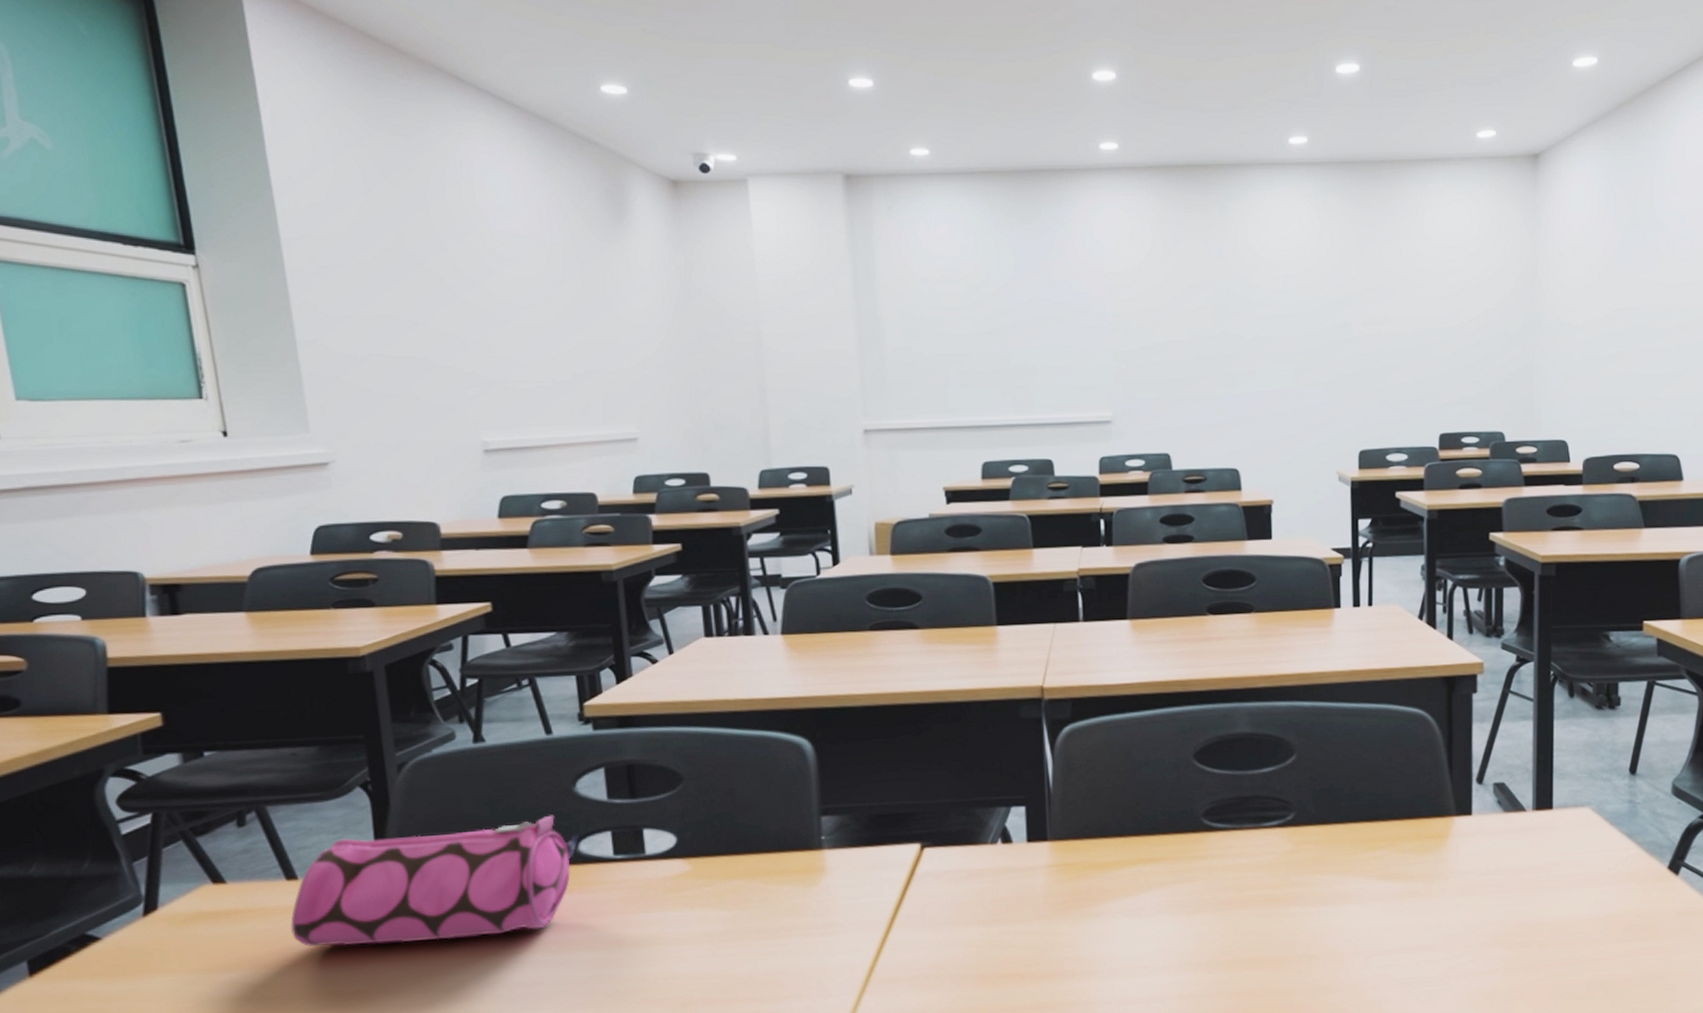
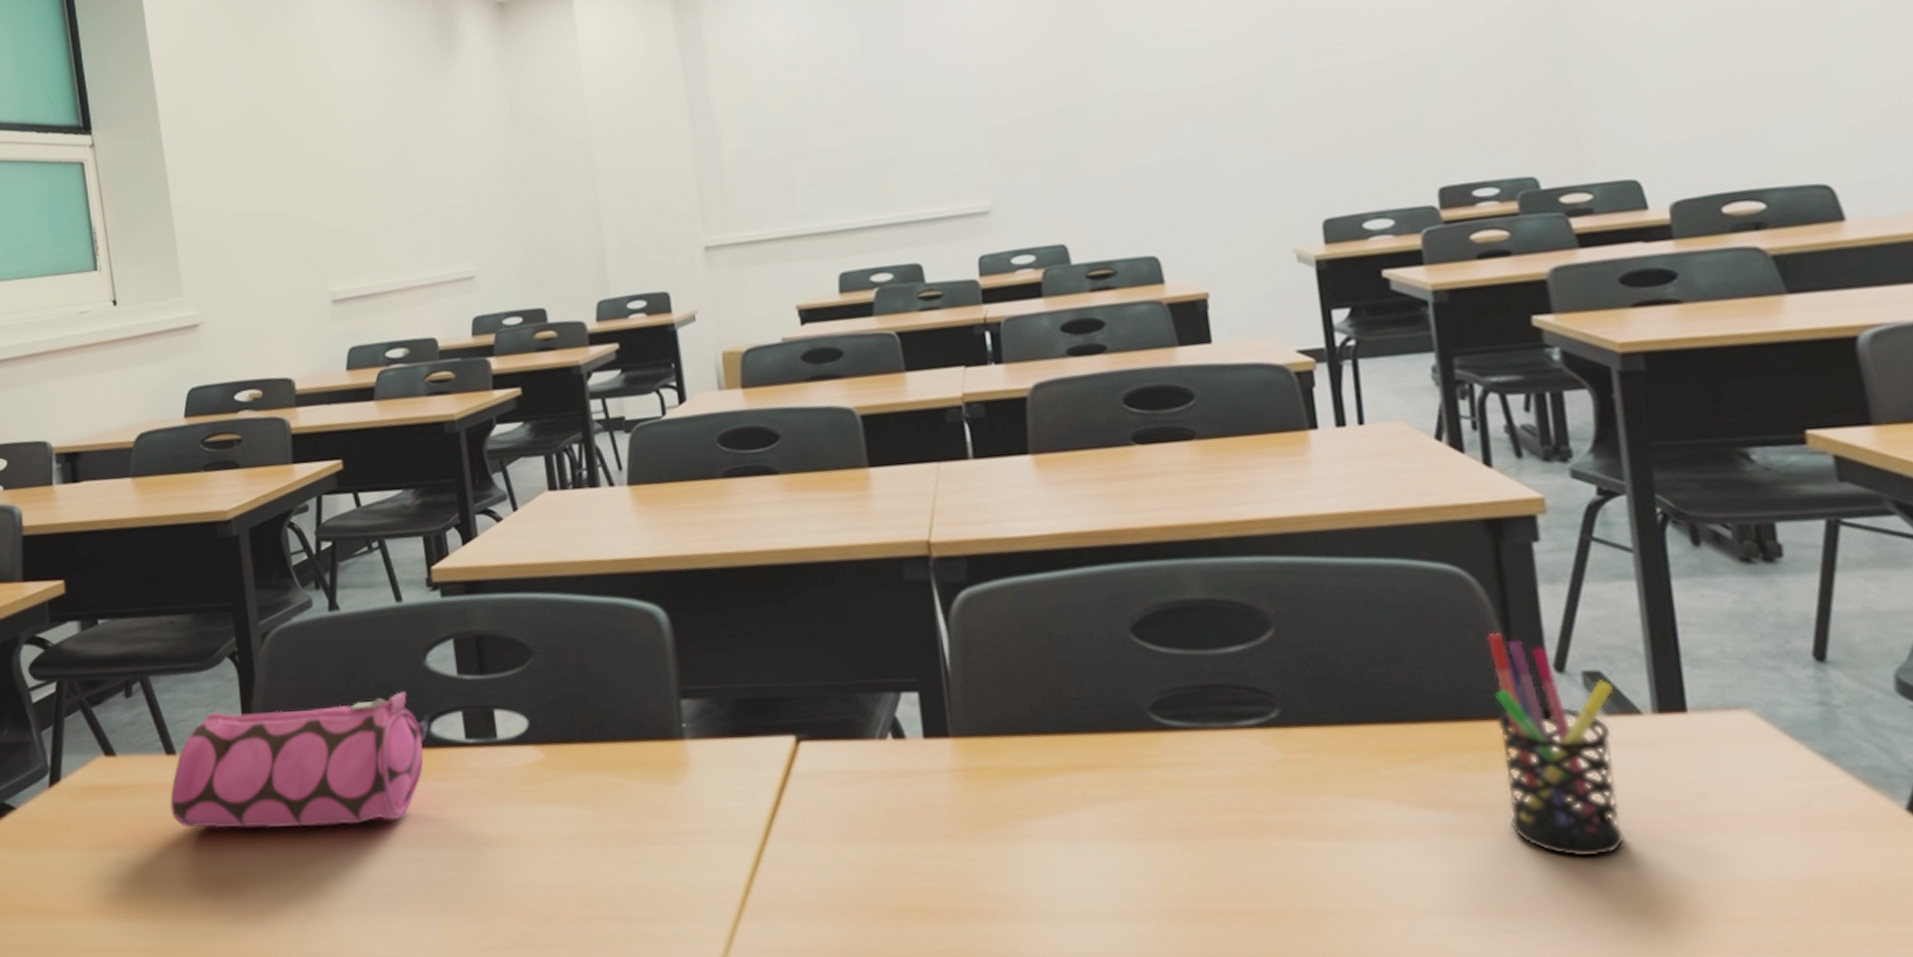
pen holder: none [1437,756,1511,909] -> present [1487,632,1625,857]

